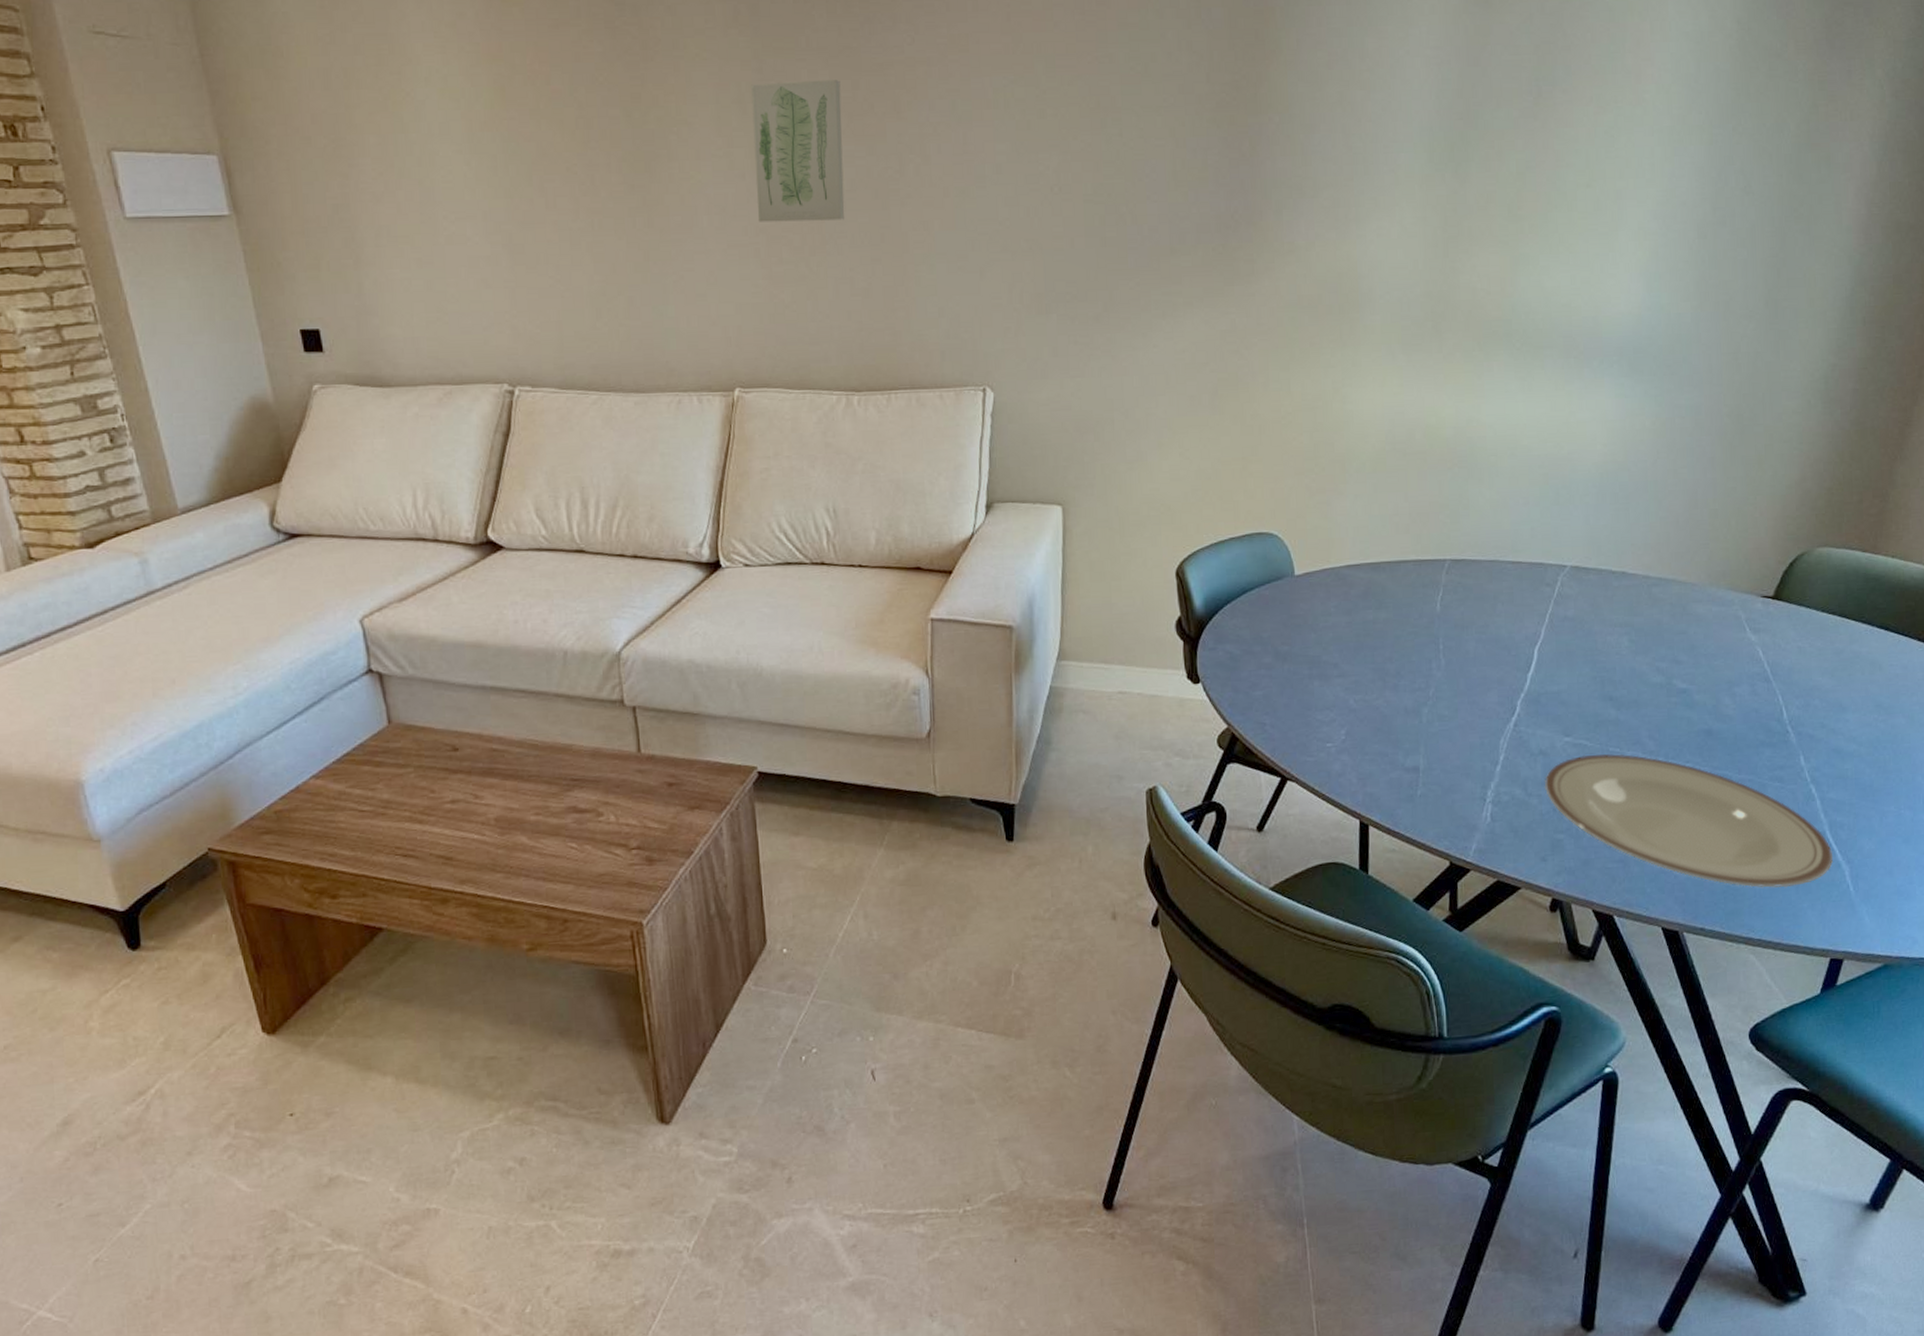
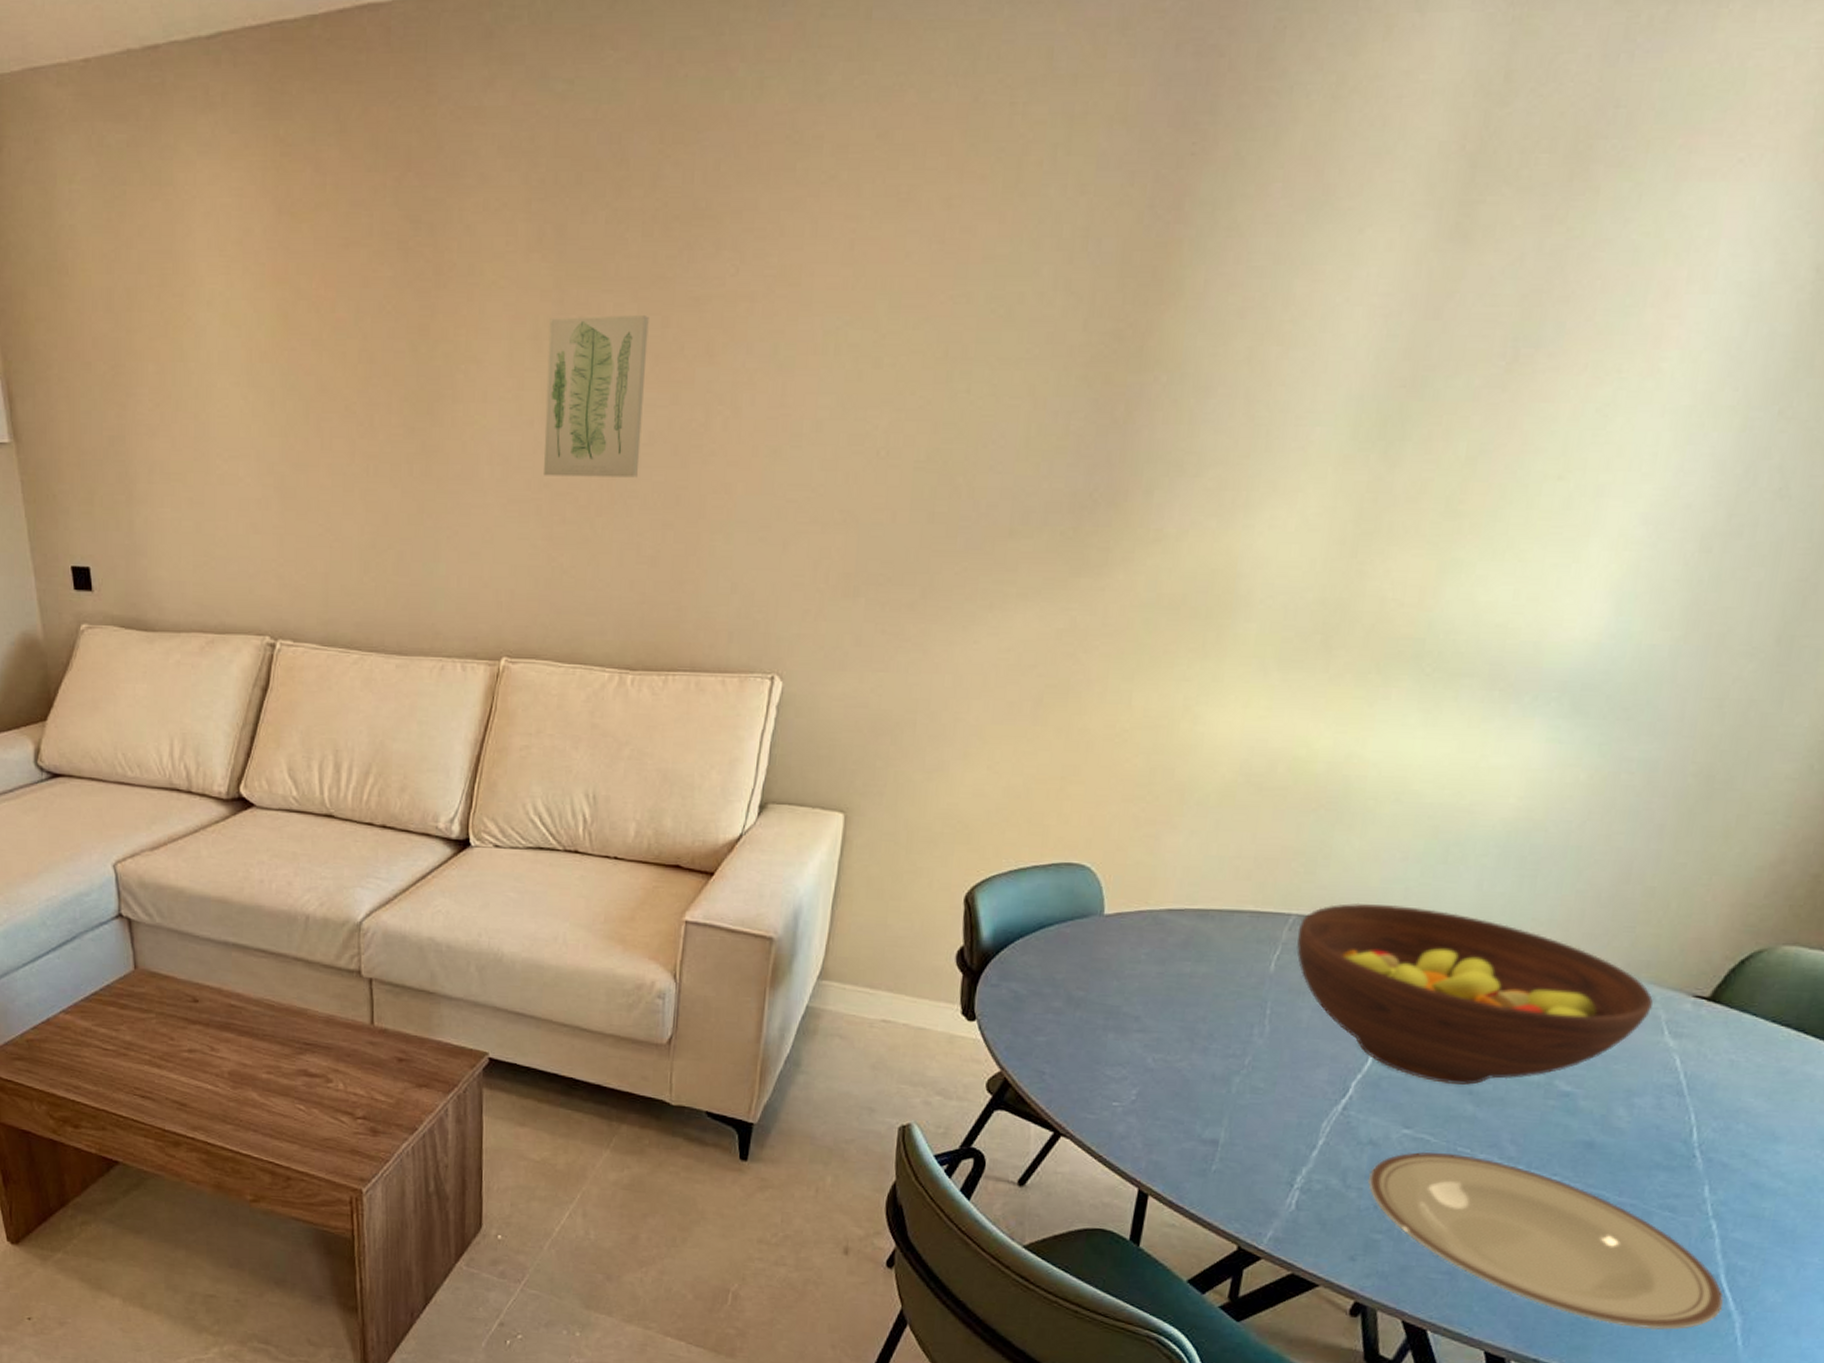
fruit bowl: none [1453,543,1734,693] -> present [1296,902,1653,1085]

